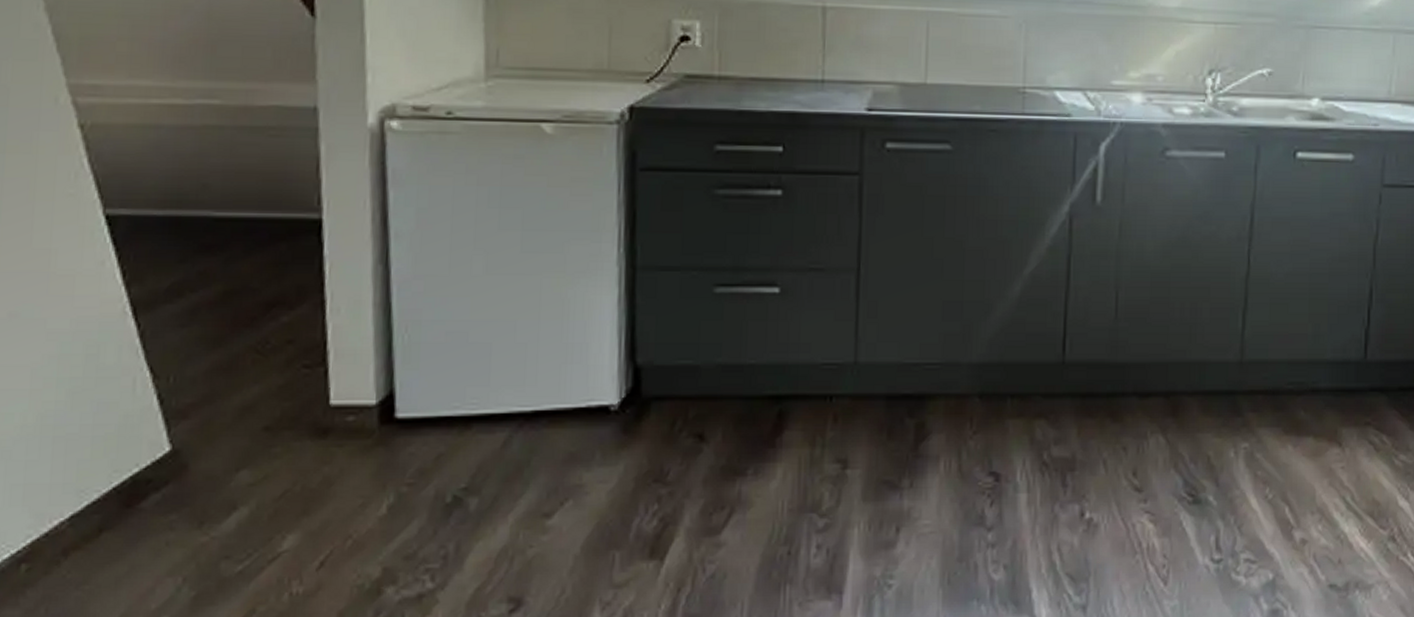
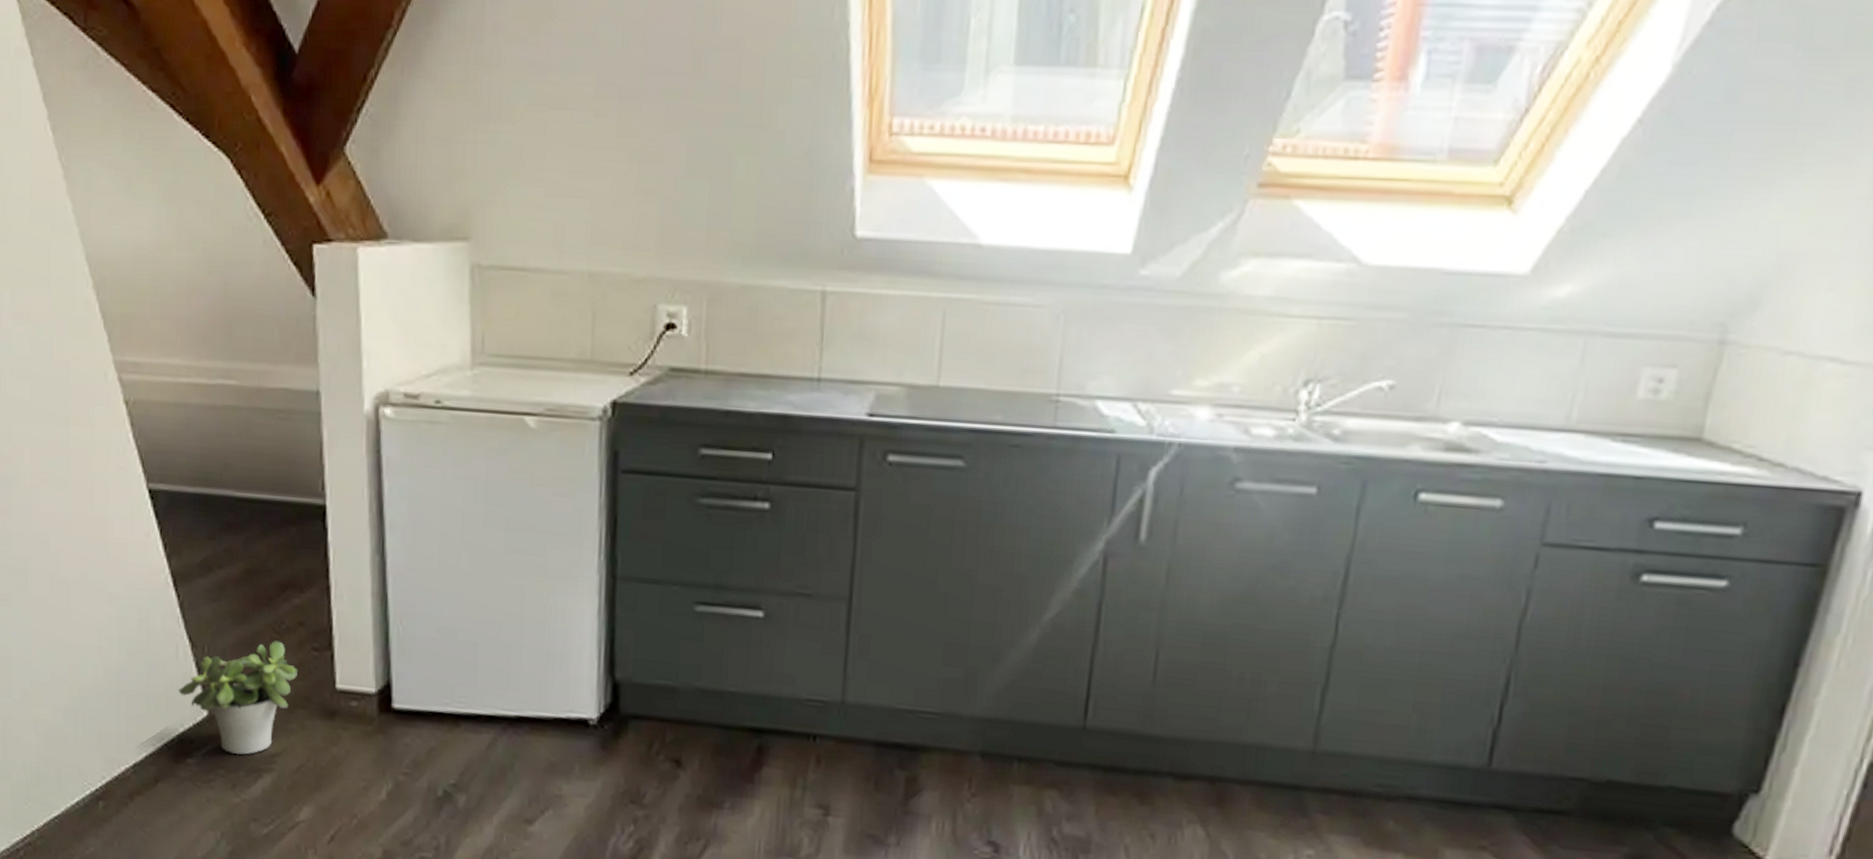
potted plant: none [134,362,284,490] -> present [178,640,297,755]

